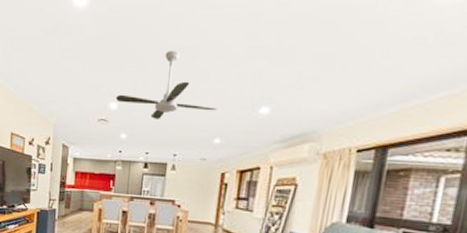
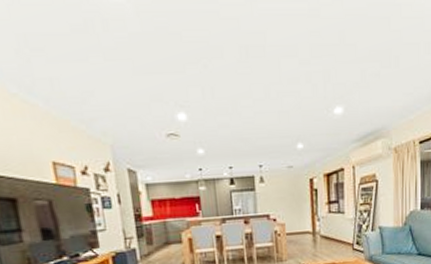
ceiling fan: present [116,50,217,119] -> none [183,49,294,129]

